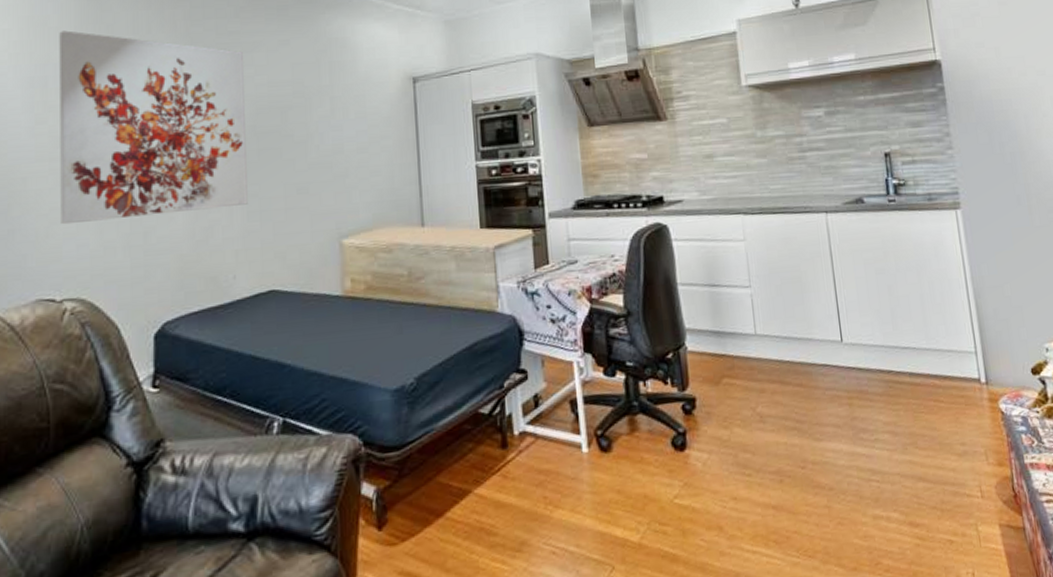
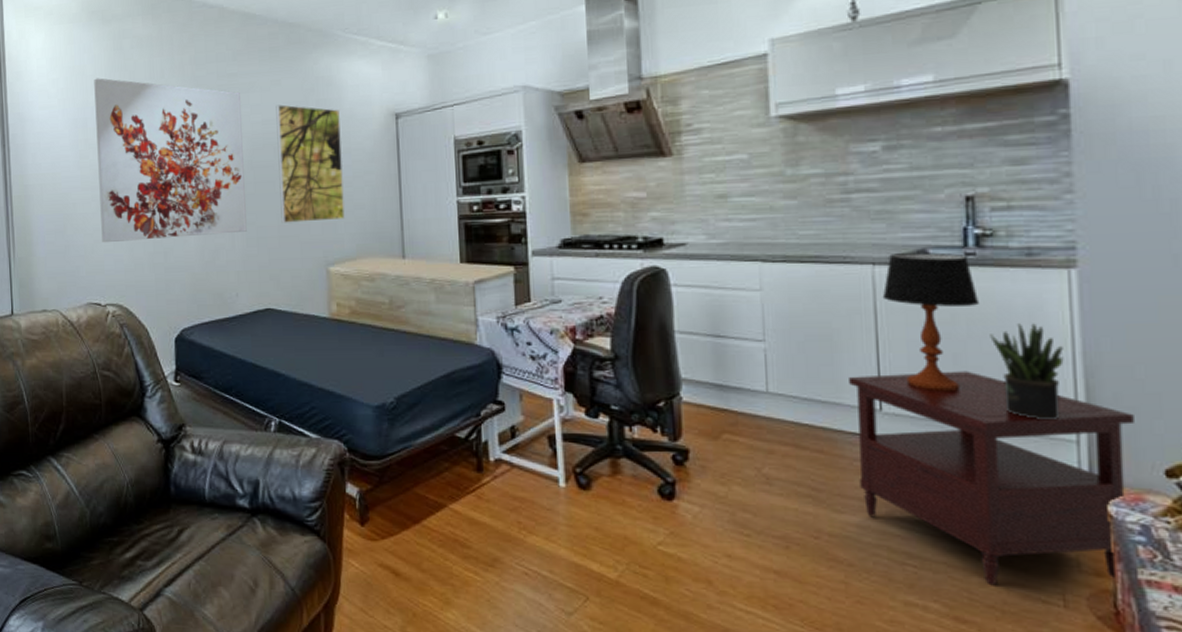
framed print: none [284,66,360,194] -> present [276,104,345,223]
side table: none [815,300,1011,489] -> present [847,371,1134,586]
table lamp: none [834,200,902,321] -> present [882,252,980,392]
potted plant: none [911,256,962,337] -> present [990,323,1064,419]

